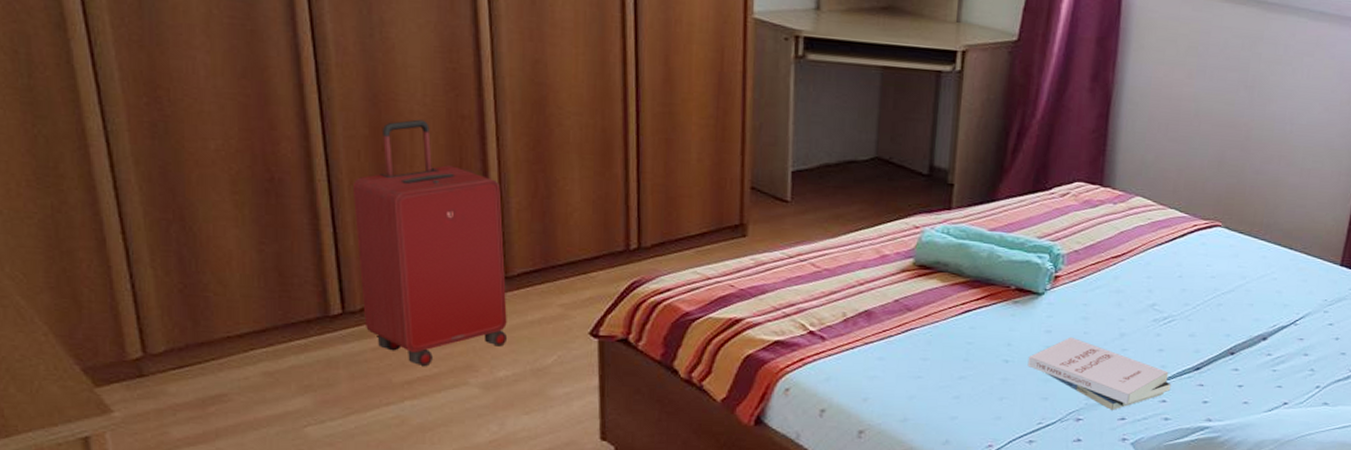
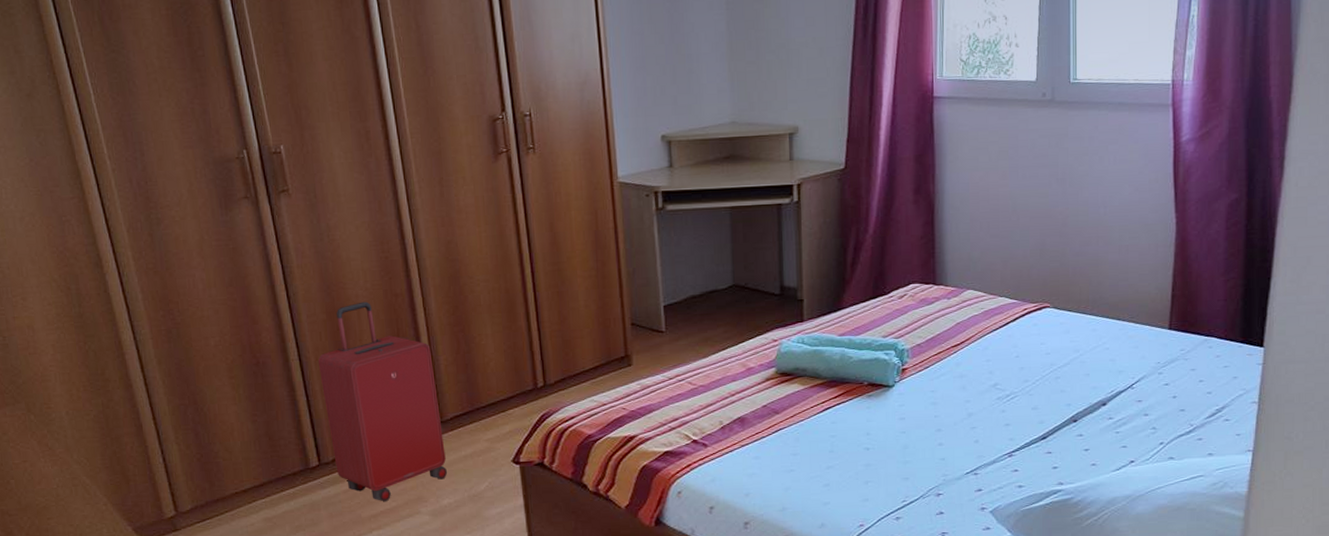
books: present [1027,336,1171,410] -> none [886,421,1021,483]

